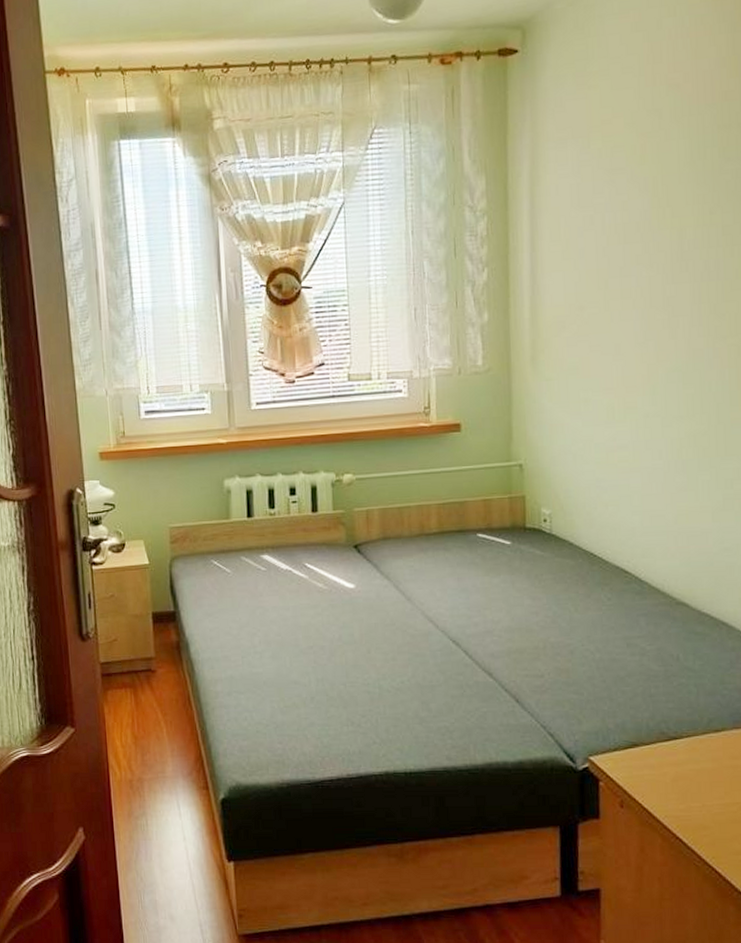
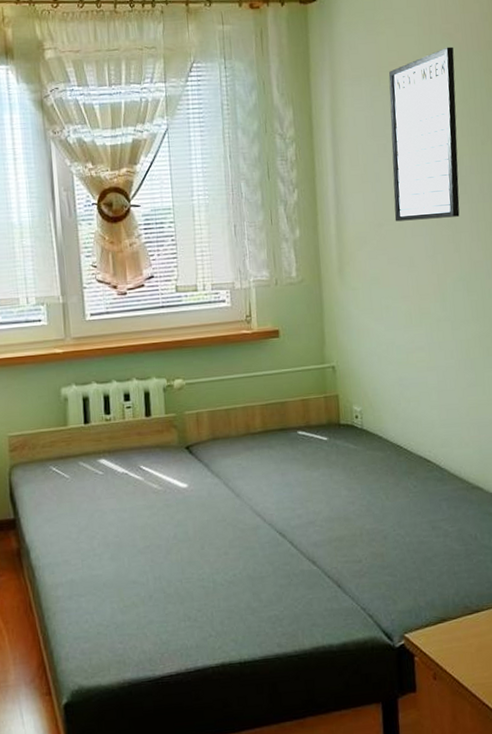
writing board: none [599,99,682,304] -> present [388,46,460,222]

